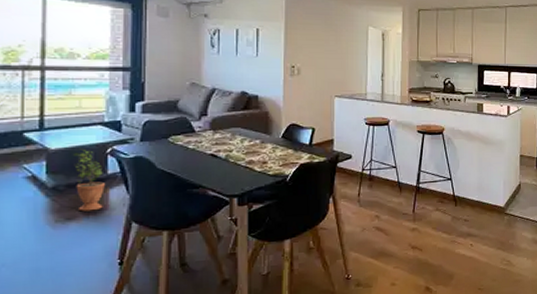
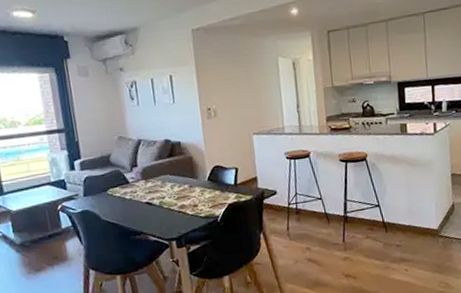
potted plant: present [74,148,105,212] -> none [31,207,64,263]

